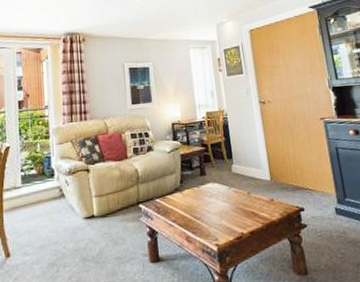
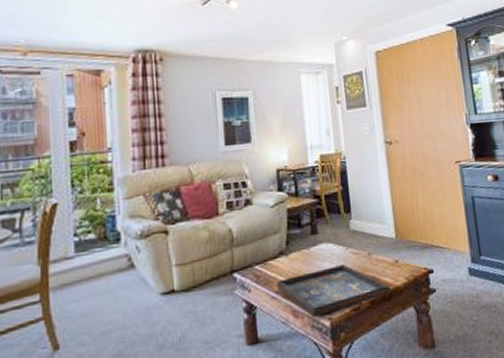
decorative tray: none [173,200,268,244] -> present [276,263,391,318]

